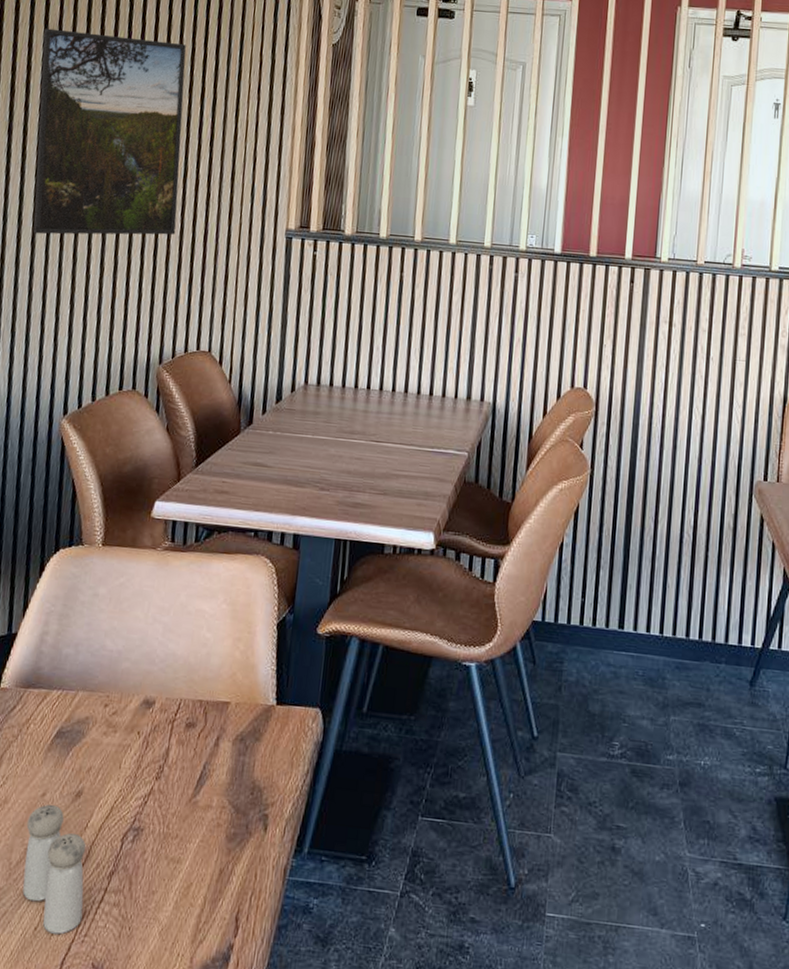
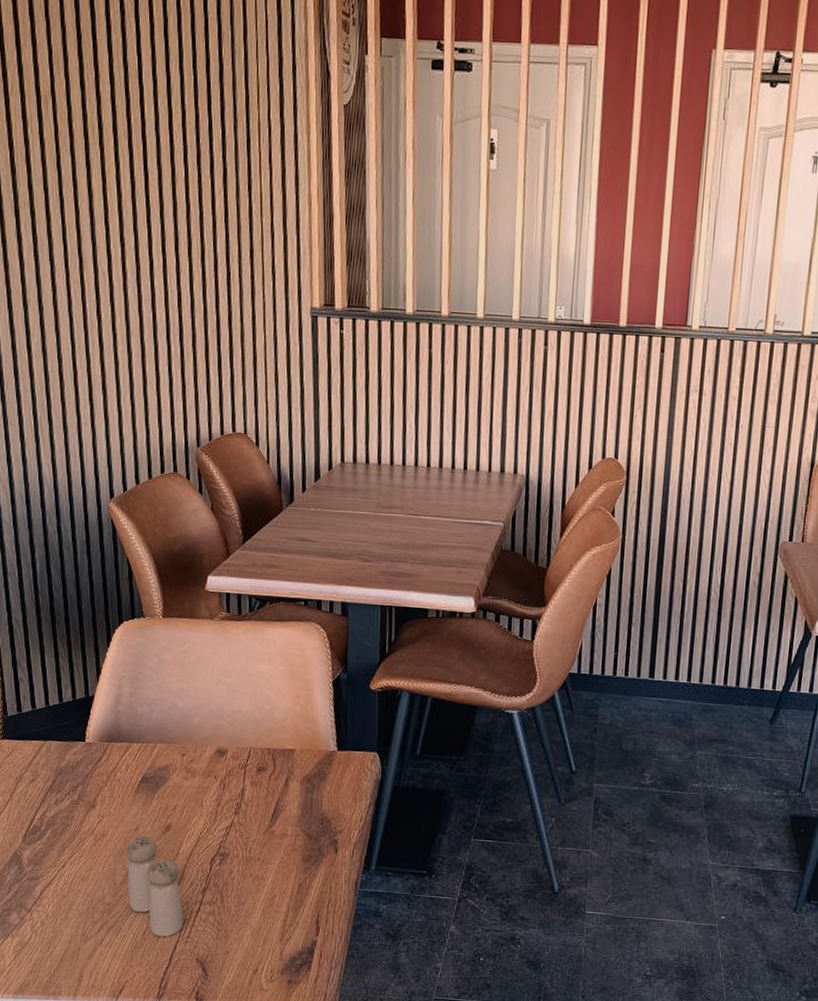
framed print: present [33,28,187,235] -> none [36,97,200,321]

